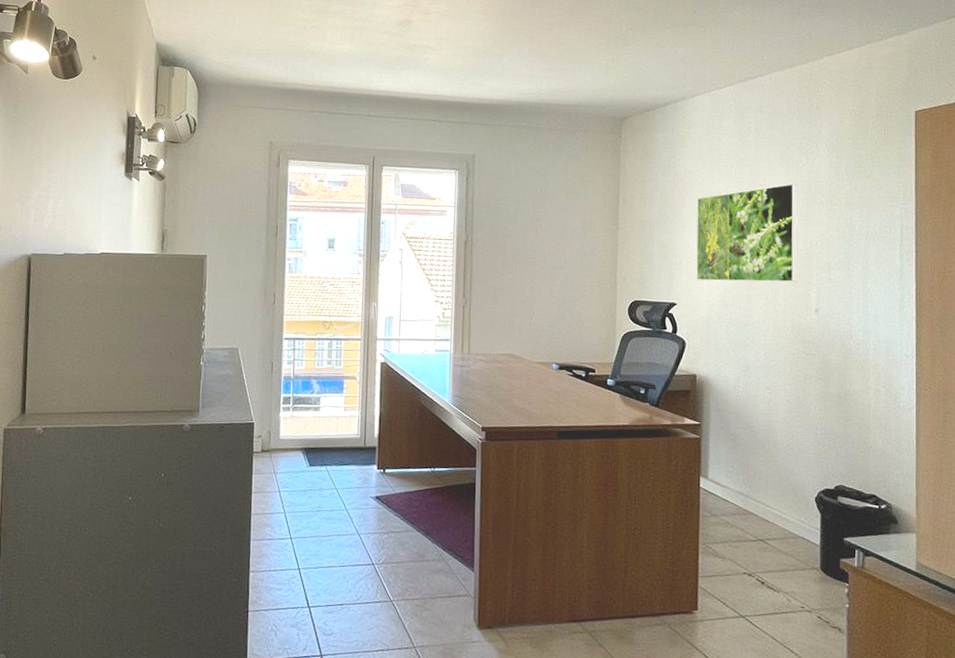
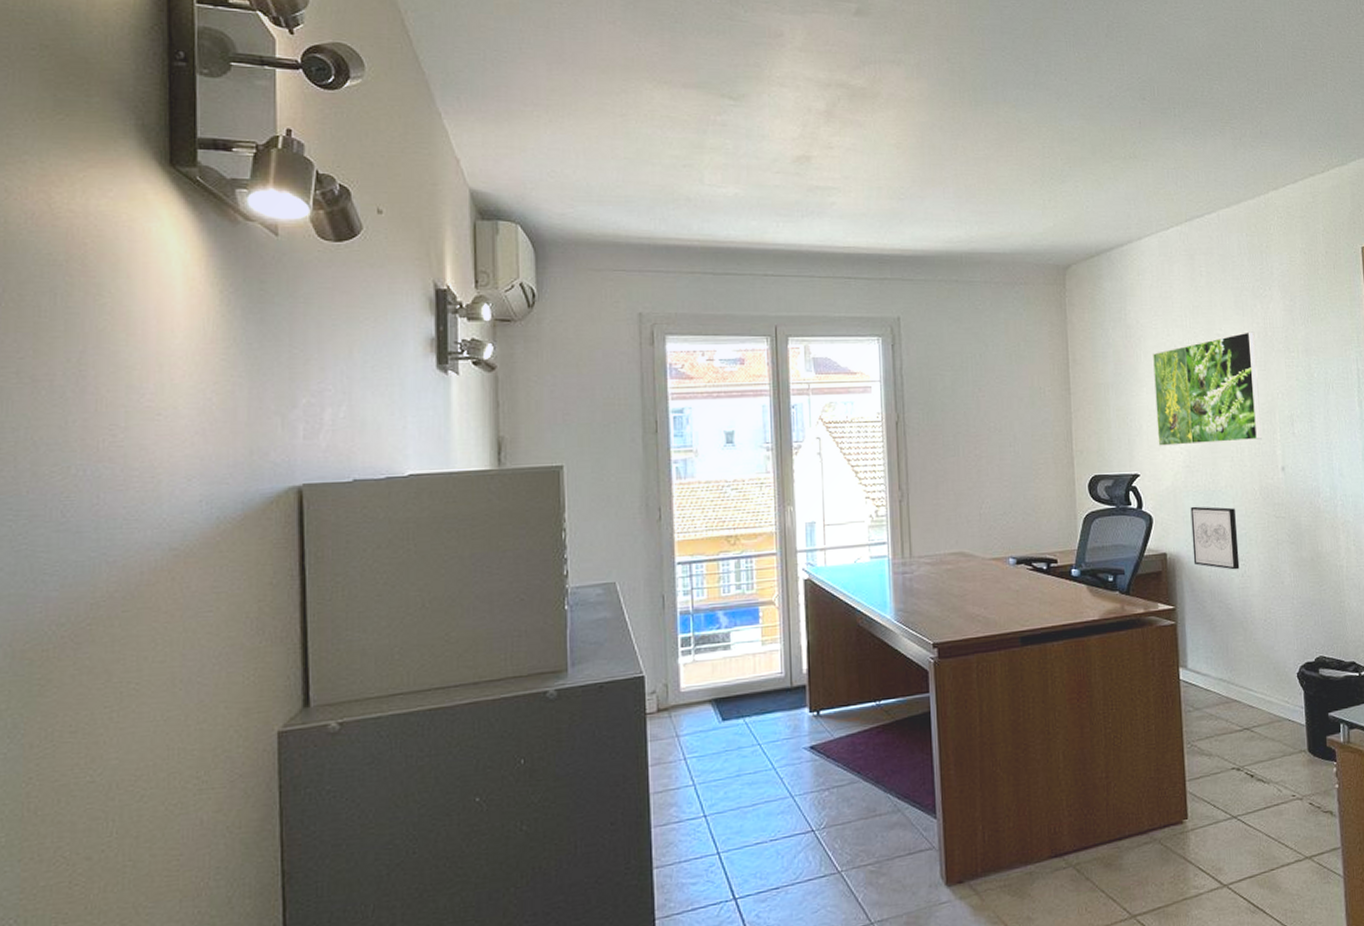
wall art: none [721,336,767,397] -> present [1190,506,1240,570]

